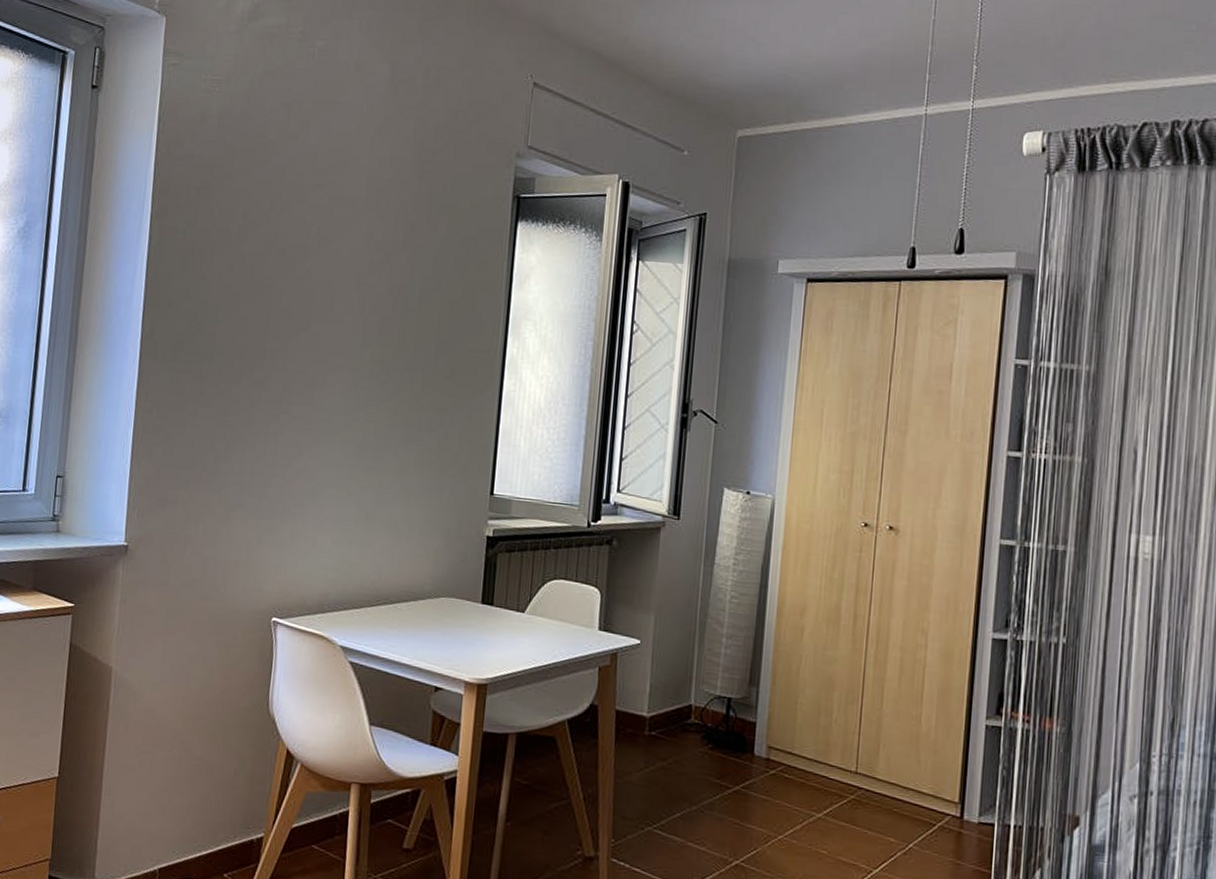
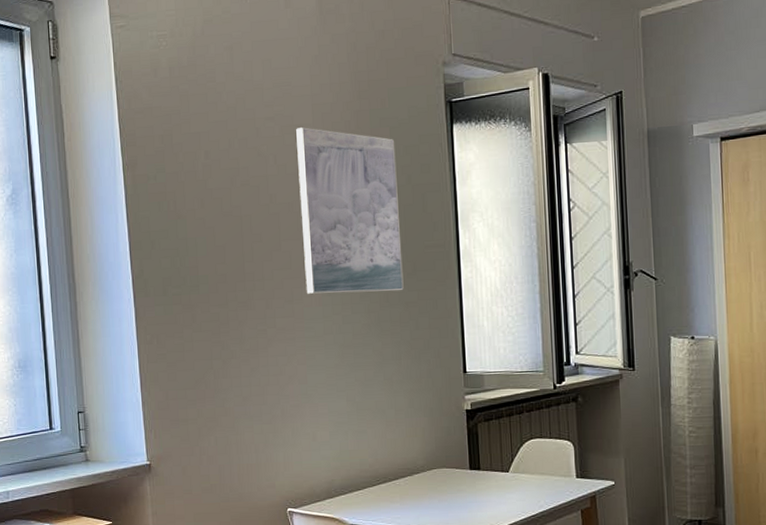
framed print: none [330,201,452,395] -> present [295,127,404,294]

